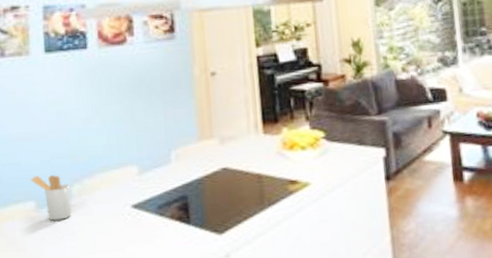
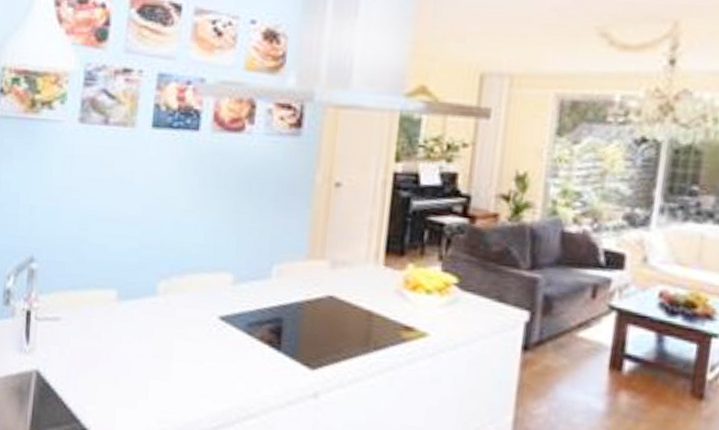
utensil holder: present [30,175,72,221] -> none [115,262,158,317]

